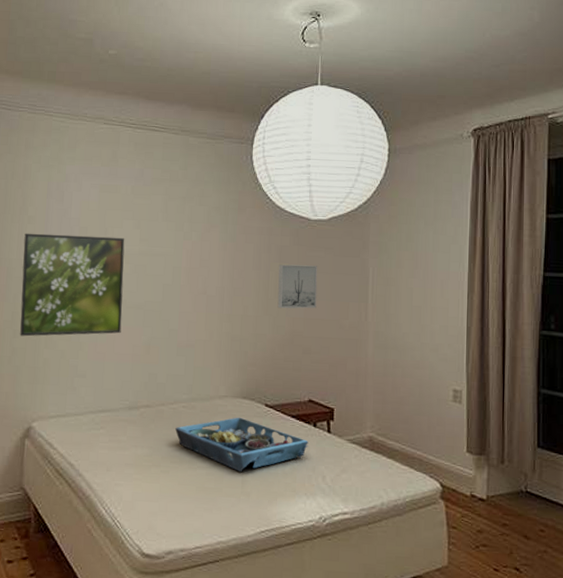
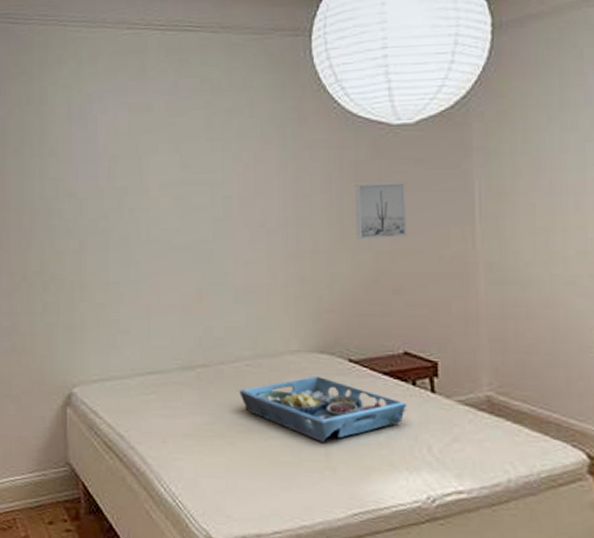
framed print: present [20,233,125,337] -> none [46,165,167,289]

